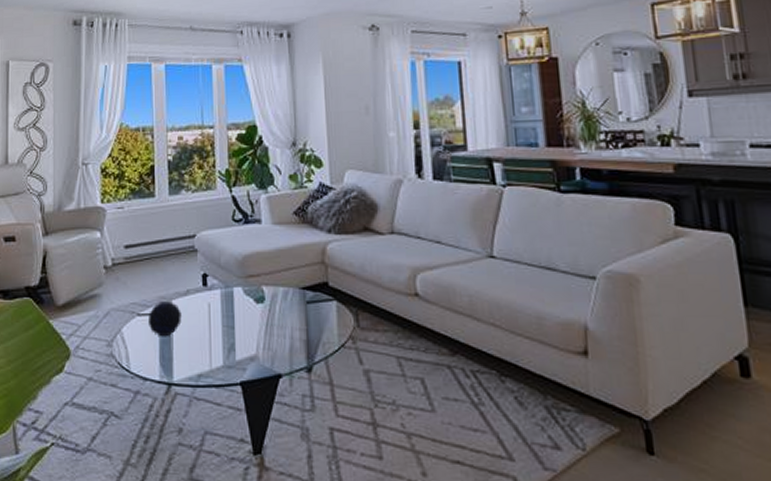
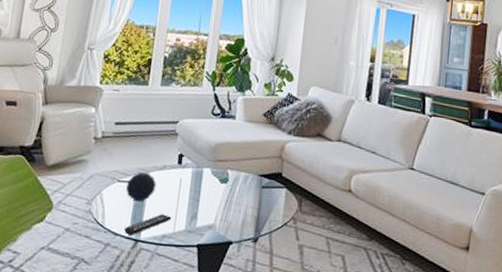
remote control: none [154,349,206,378] -> present [124,214,172,235]

